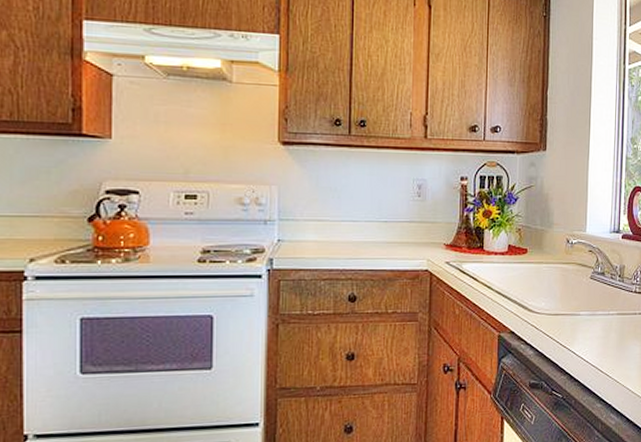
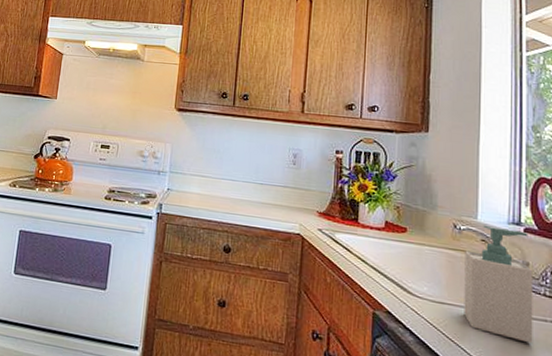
soap bottle: none [574,236,628,336] -> present [464,225,533,344]

